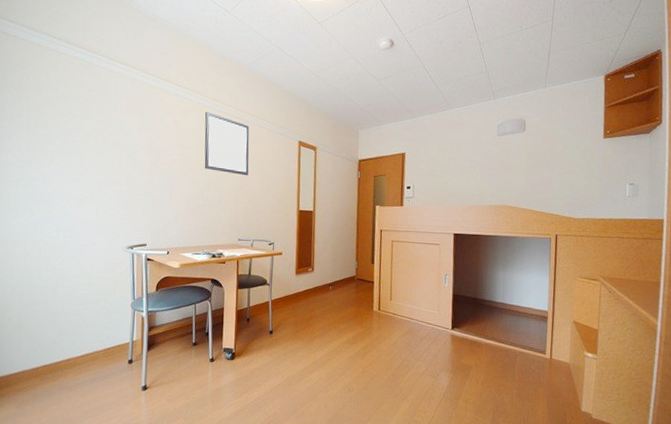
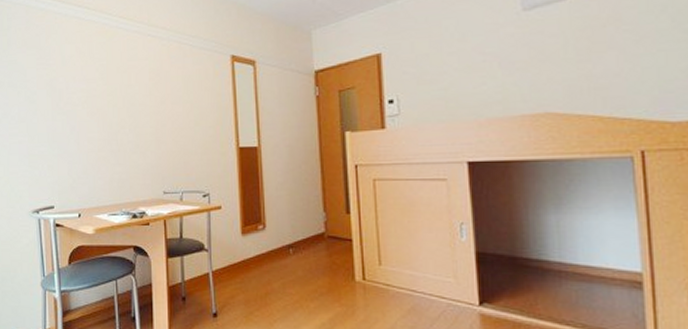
wall art: present [204,112,250,176] -> none [112,33,170,109]

